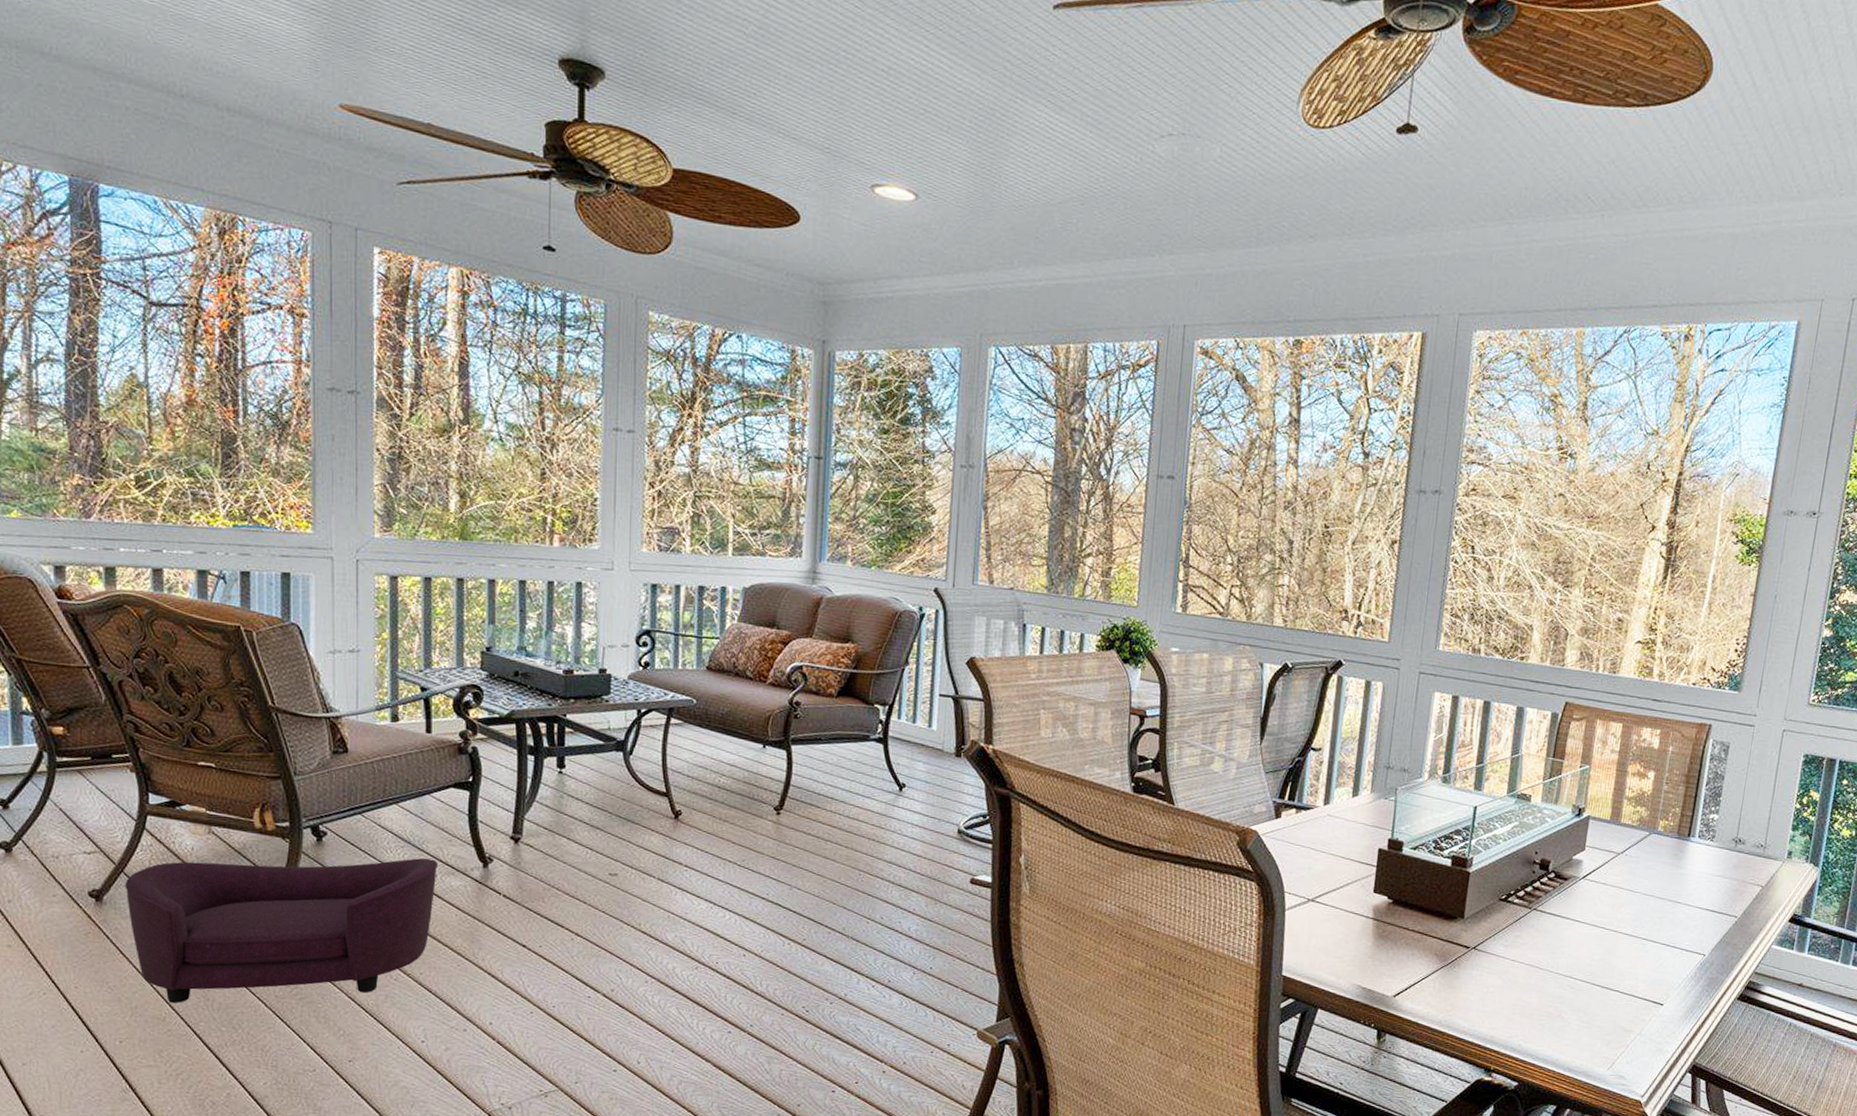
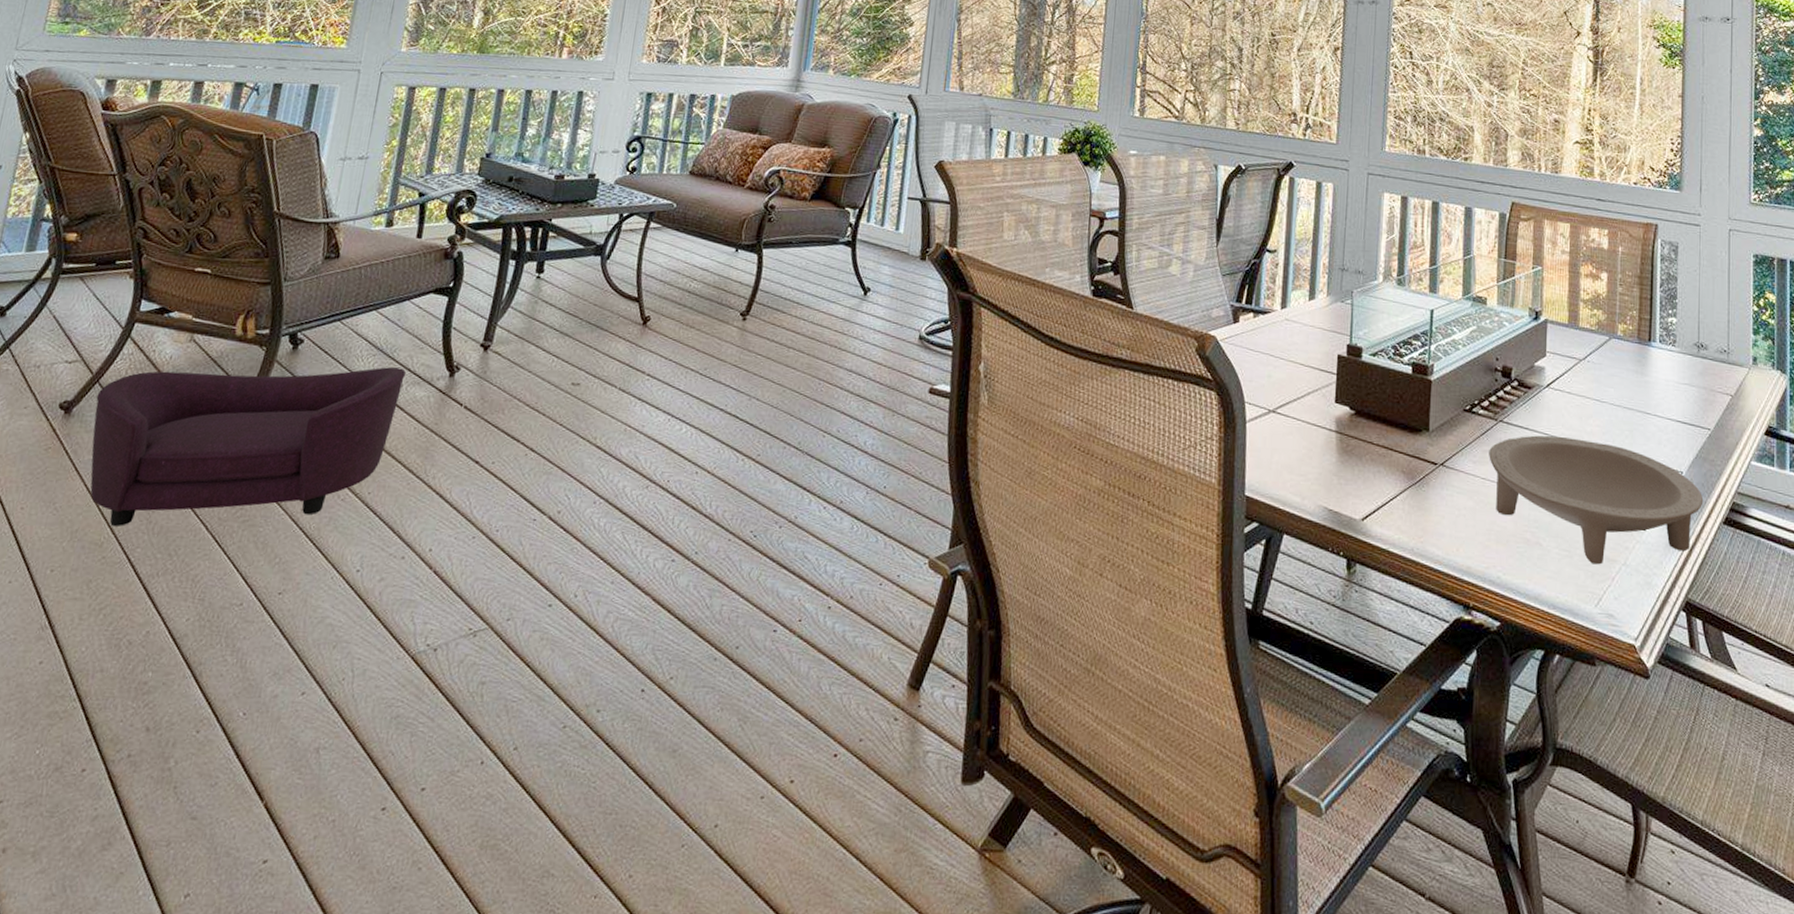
bowl: none [1520,922,1722,1035] -> present [1489,435,1704,565]

